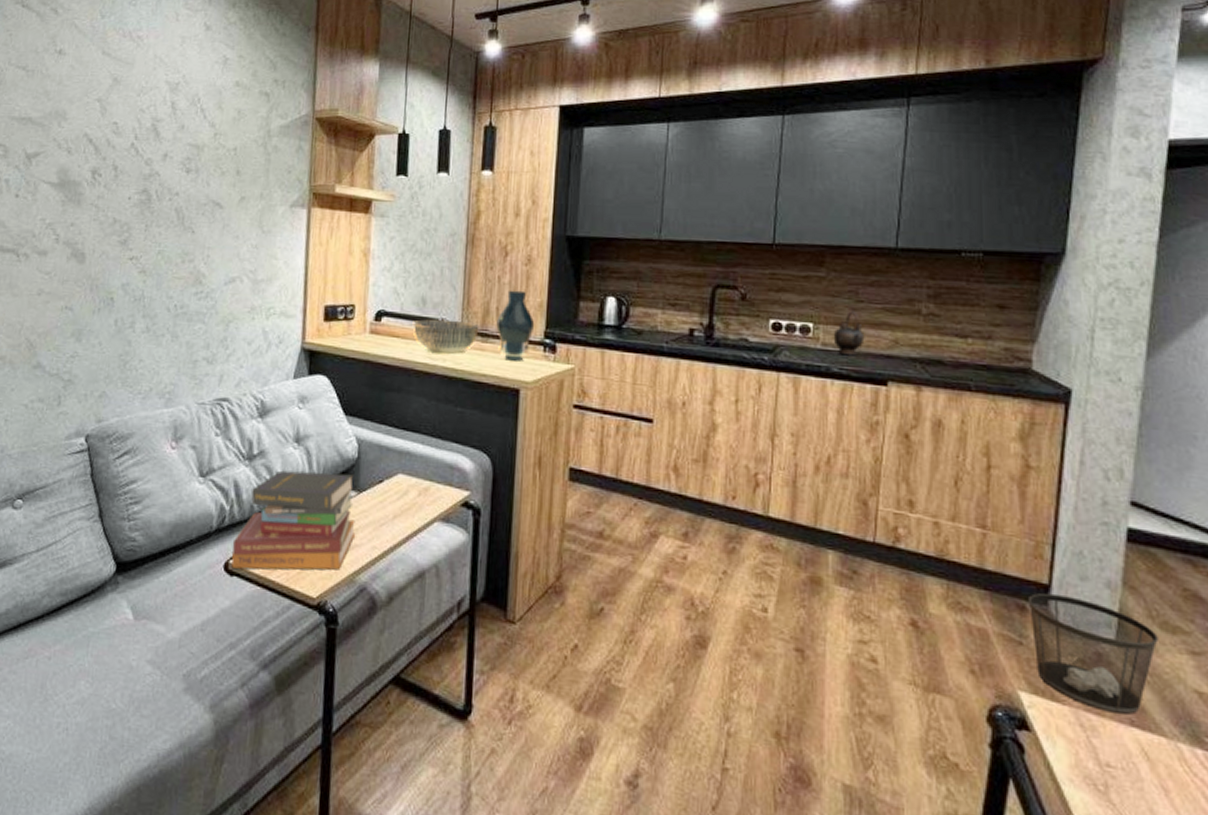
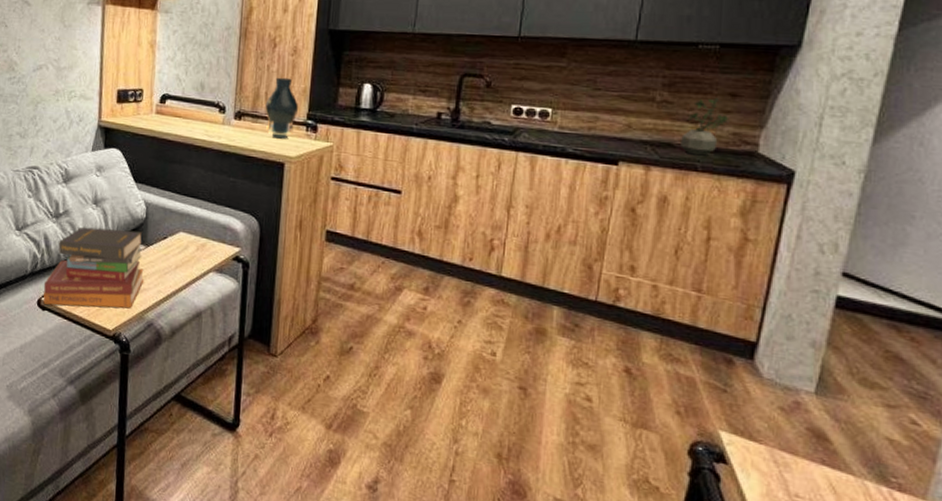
bowl: present [414,319,479,354] -> none [193,102,250,132]
teapot: present [833,311,865,356] -> none [570,98,600,139]
potted plant: none [951,309,1000,374] -> present [680,97,730,156]
waste bin: present [1027,592,1159,716] -> none [735,349,856,456]

